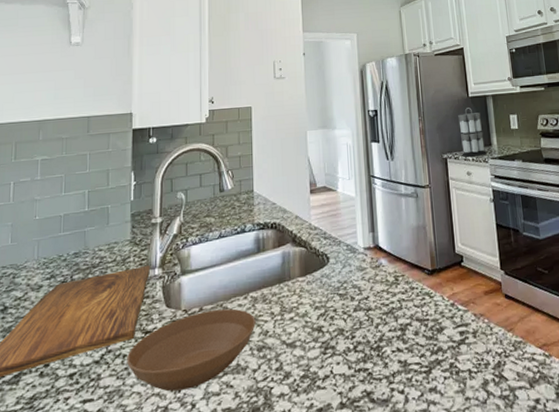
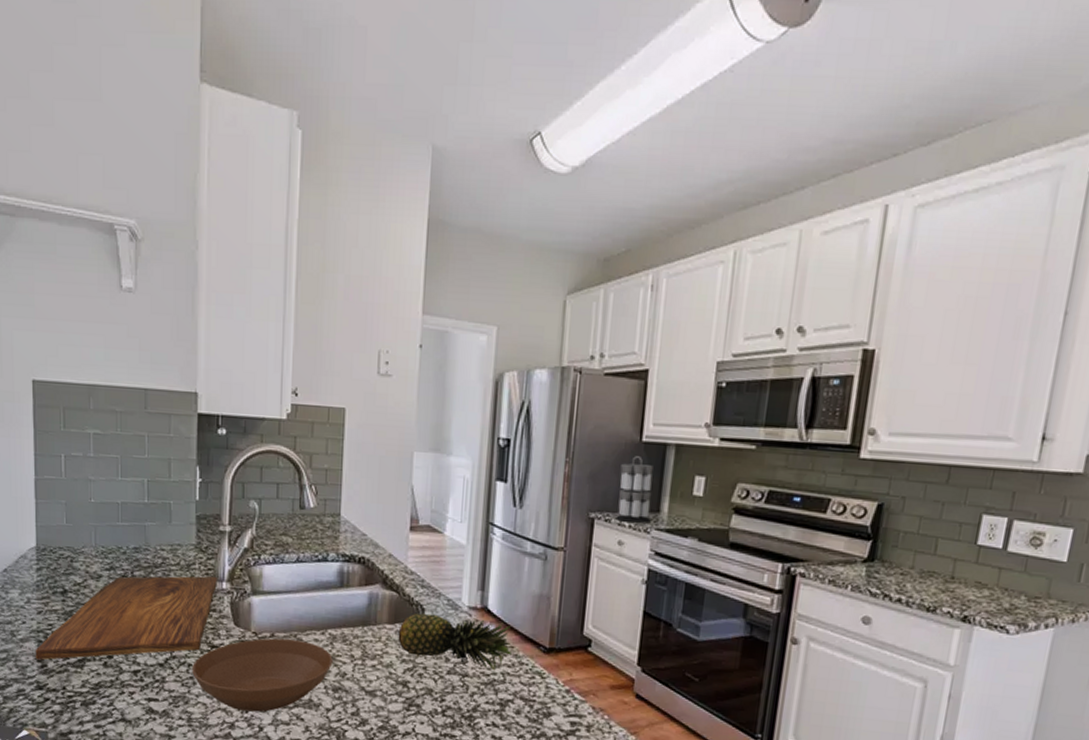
fruit: none [309,256,404,302] -> present [398,613,513,671]

